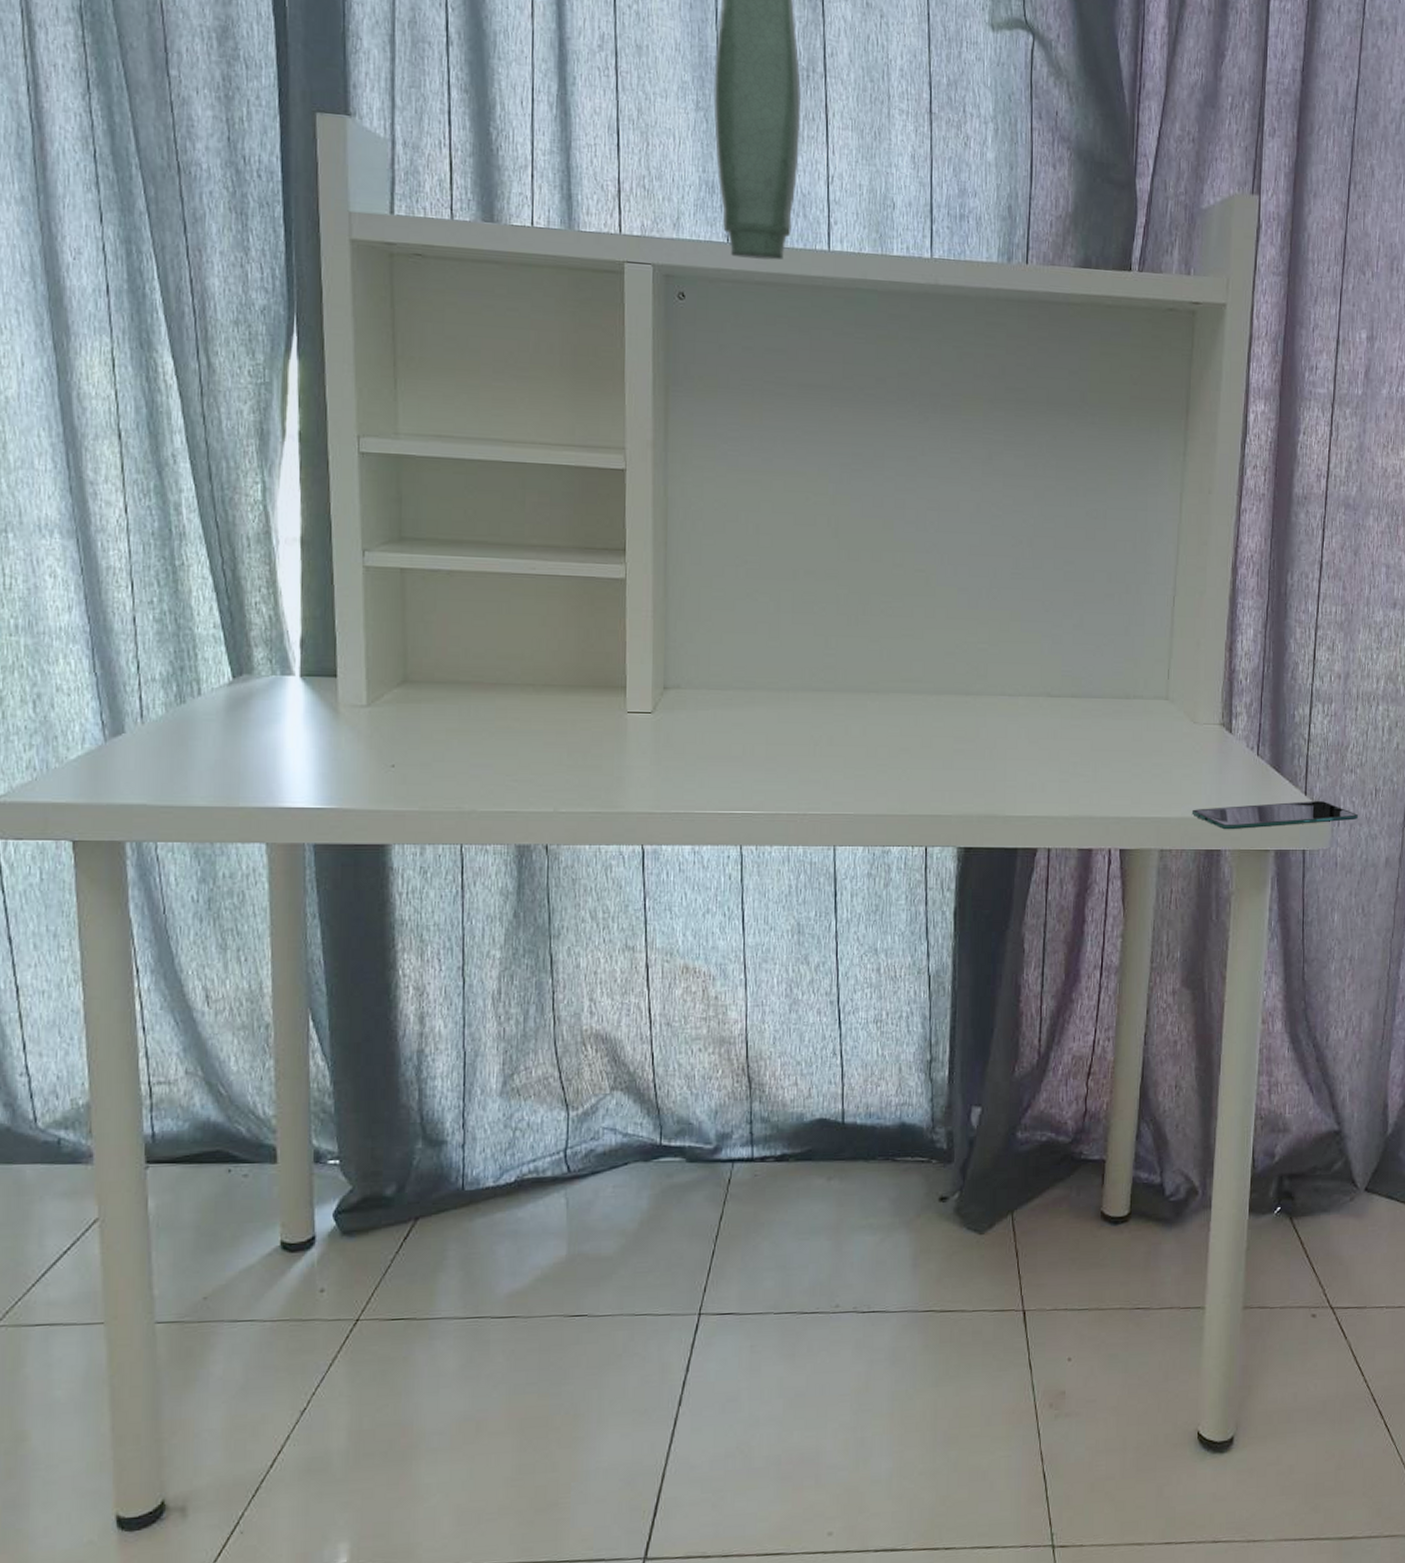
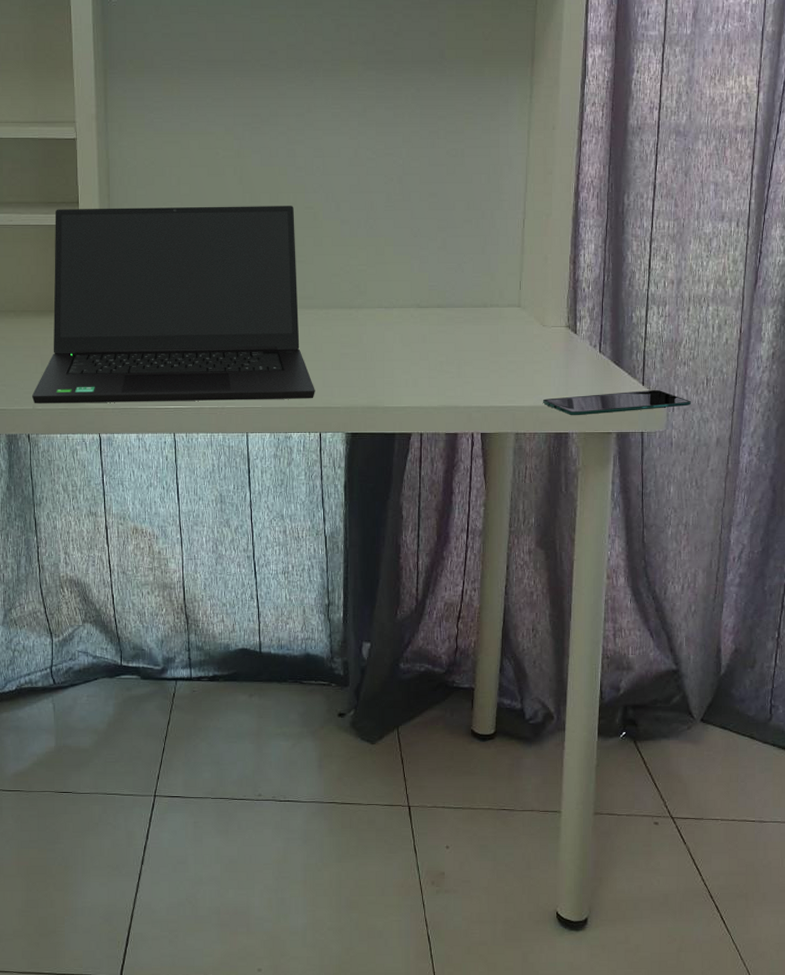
laptop: none [554,557,921,806] -> present [32,206,315,404]

